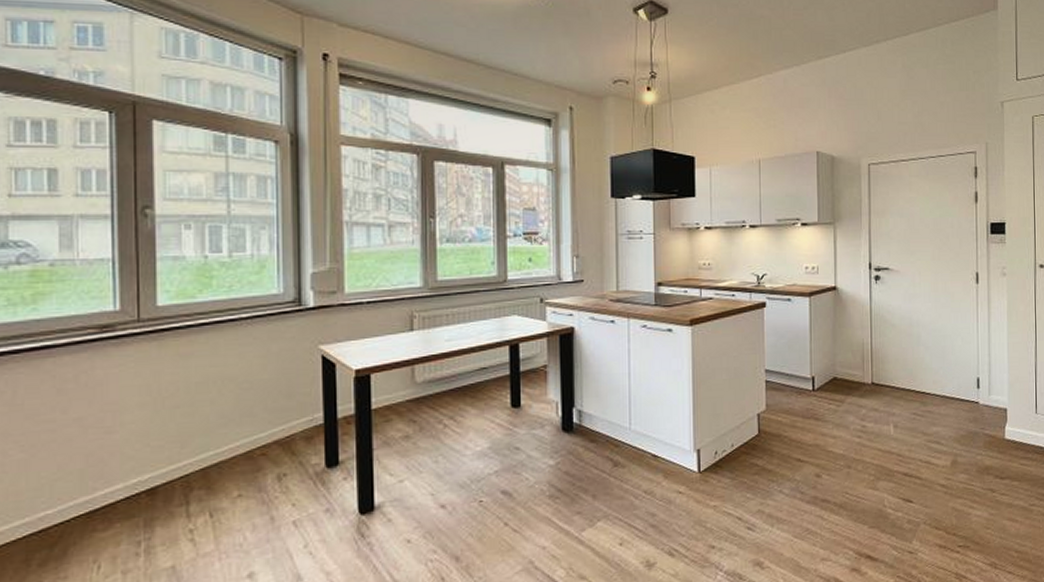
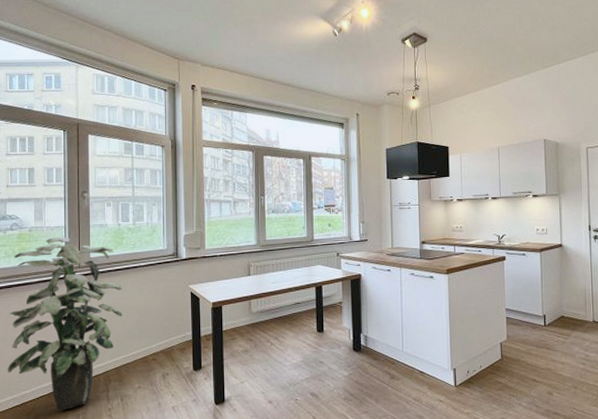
indoor plant: none [13,275,211,539] -> present [7,237,122,412]

